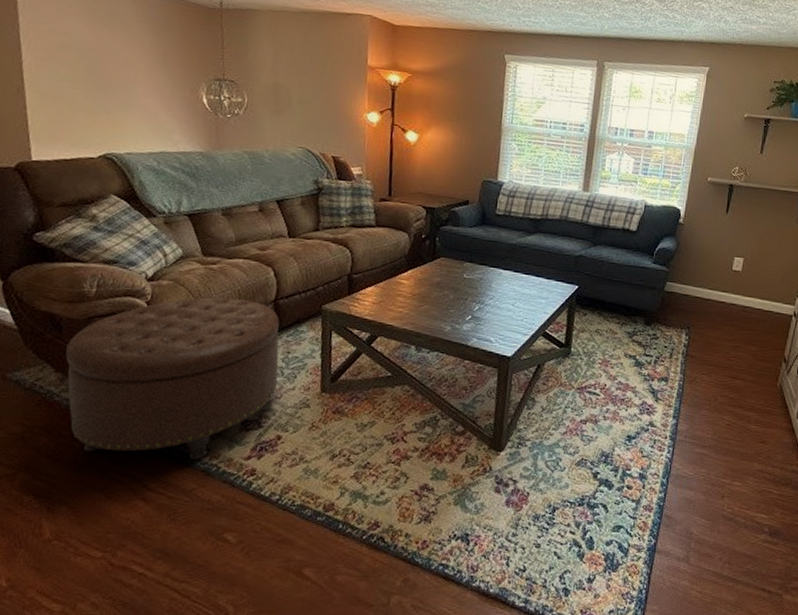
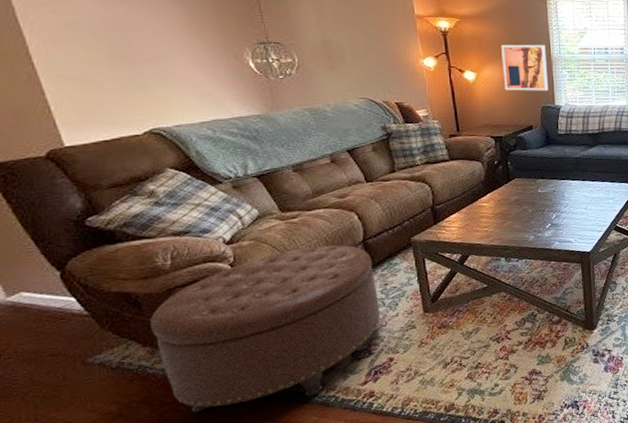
wall art: none [446,106,497,164] -> present [501,45,549,91]

